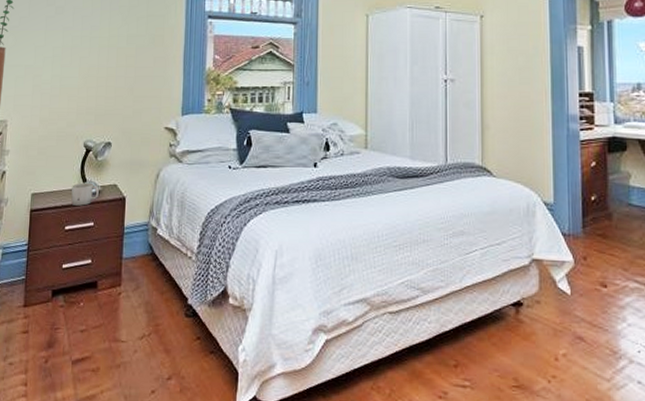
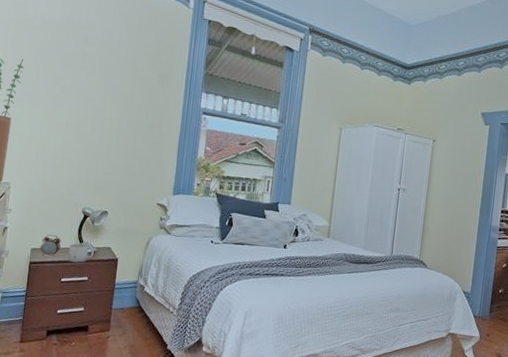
alarm clock: none [40,175,63,201] -> present [39,234,61,256]

